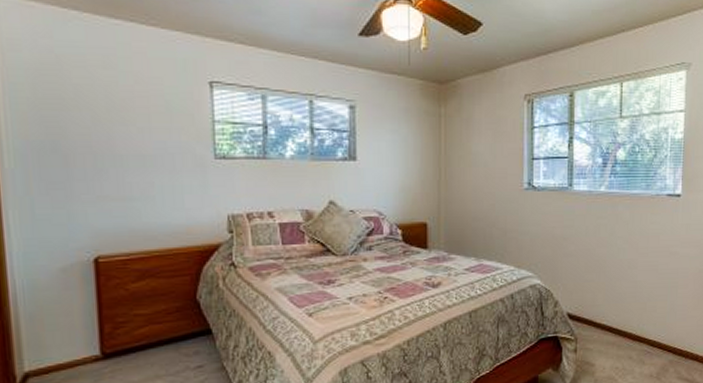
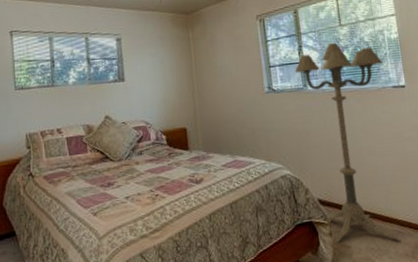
floor lamp: none [561,138,661,363] -> present [294,43,402,243]

